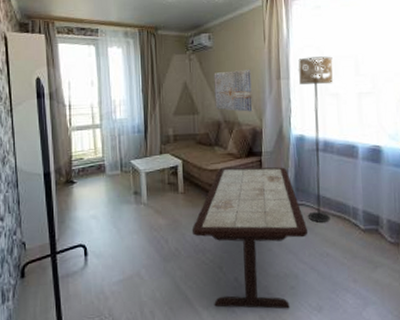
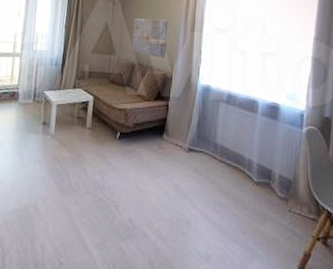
coffee table: present [191,167,309,309] -> none [93,108,205,255]
floor lamp: present [298,56,333,224] -> none [205,14,243,172]

